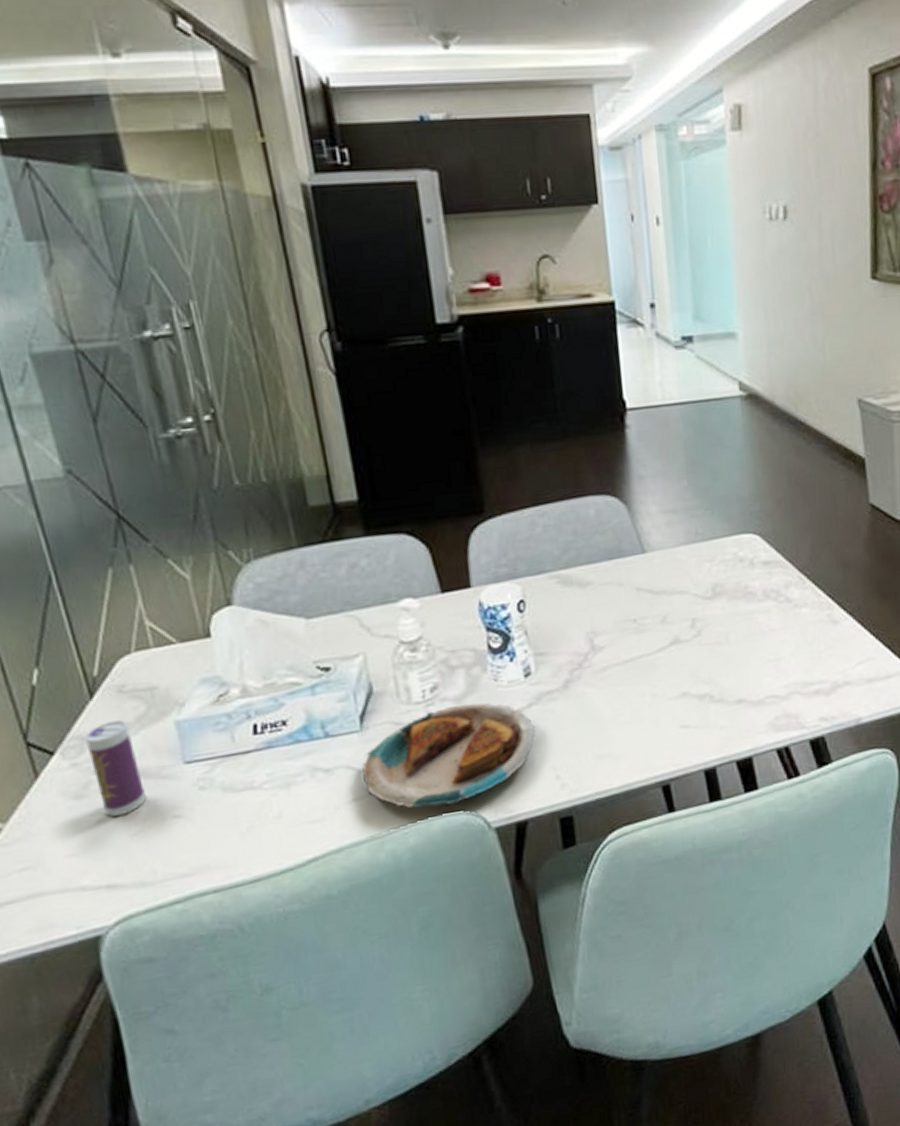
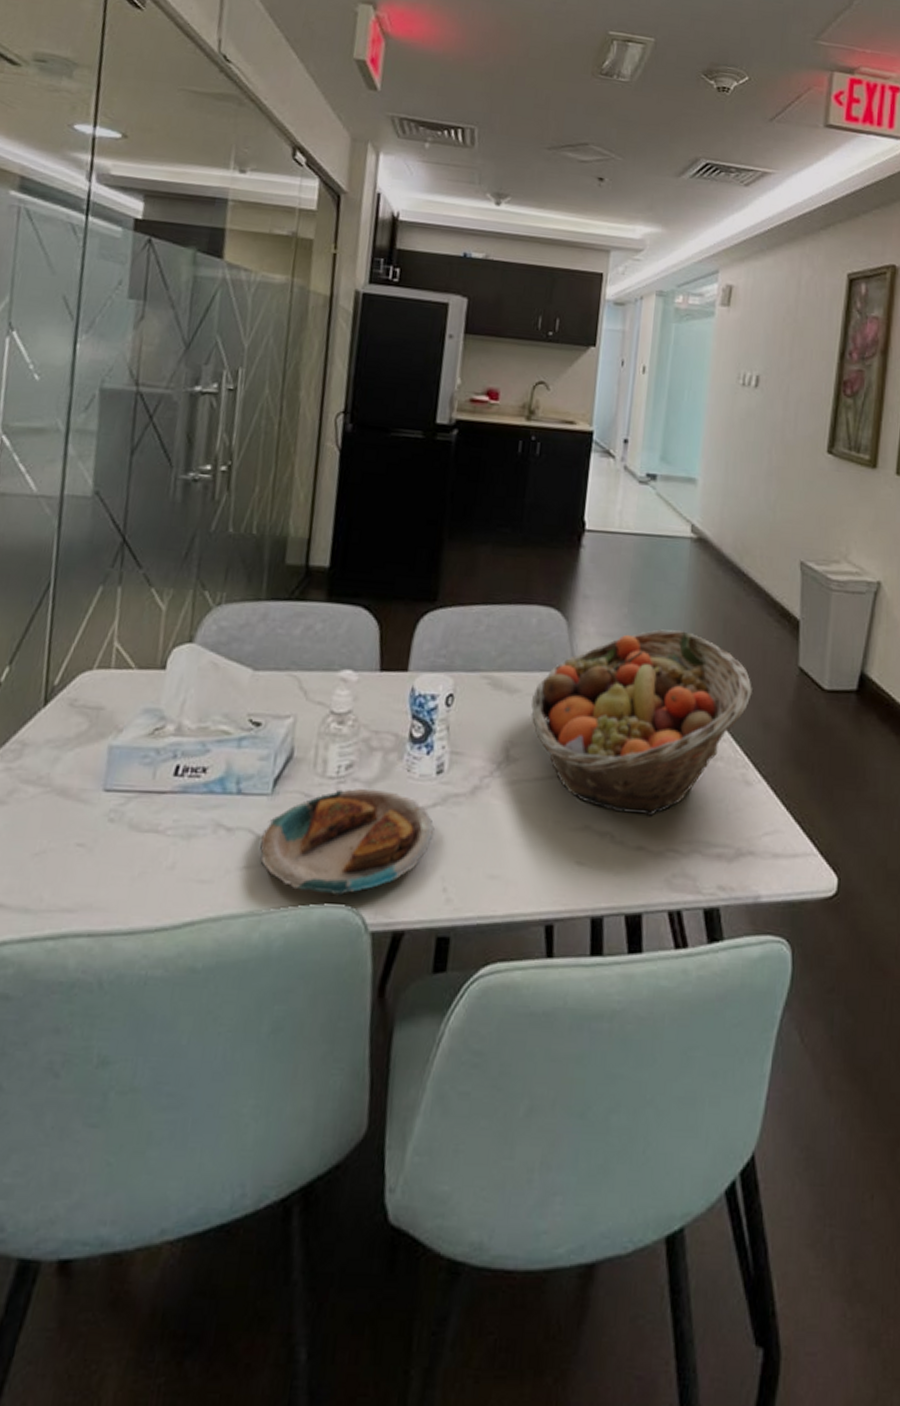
beverage can: present [85,720,146,817] -> none [17,732,68,831]
fruit basket: none [605,491,827,674] -> present [531,629,752,817]

